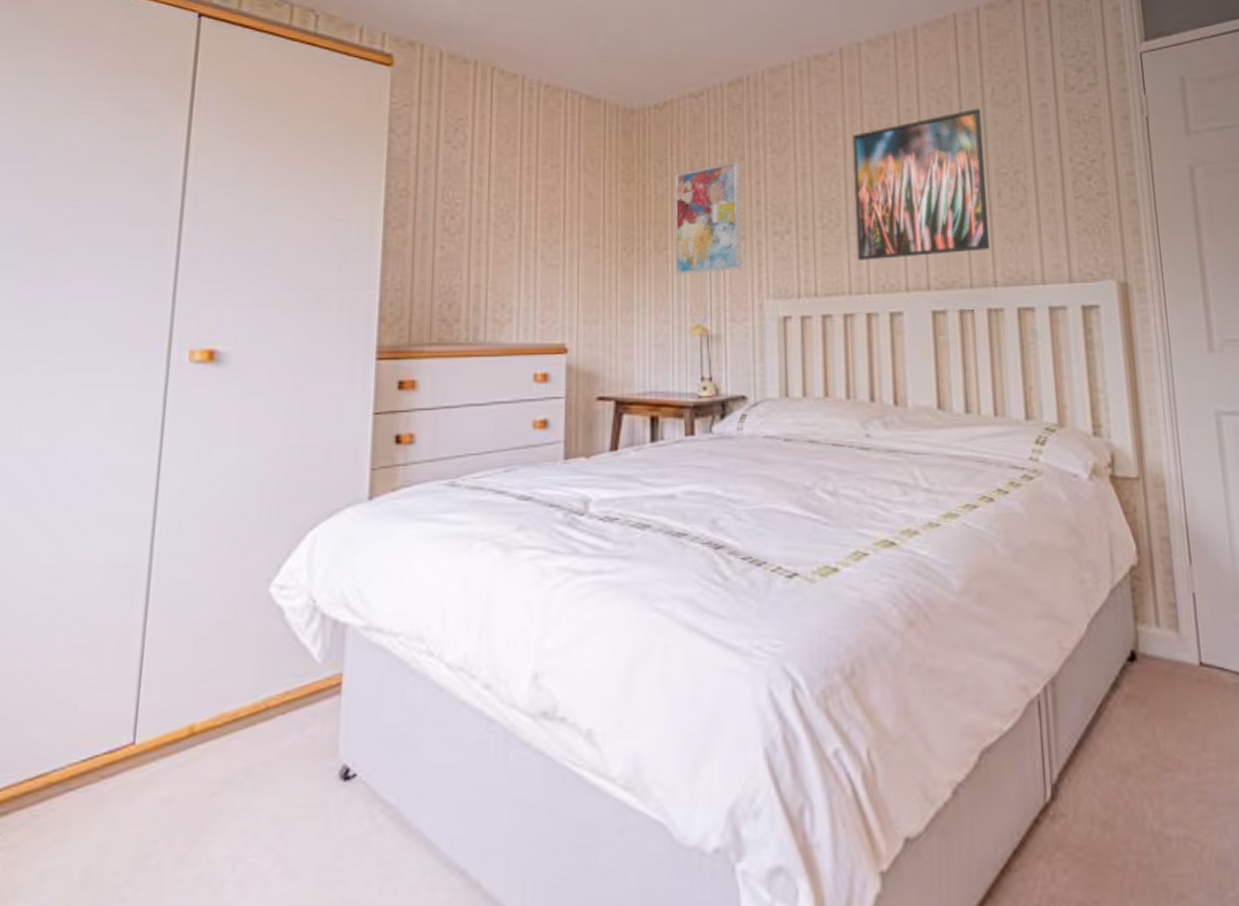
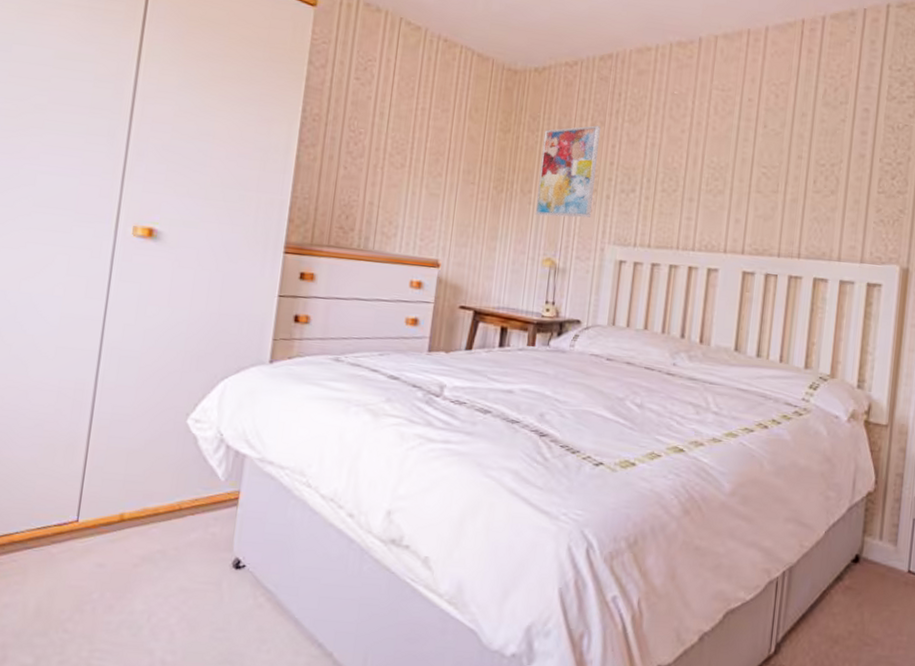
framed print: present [852,108,990,261] -> none [687,105,812,227]

